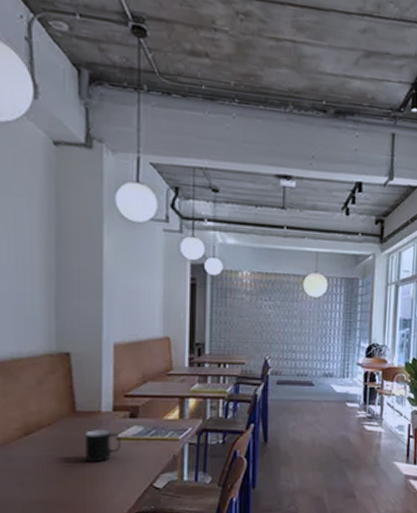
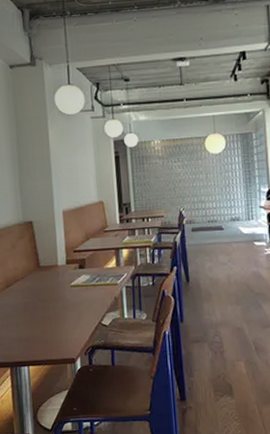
cup: present [86,428,121,461] -> none [48,279,75,306]

